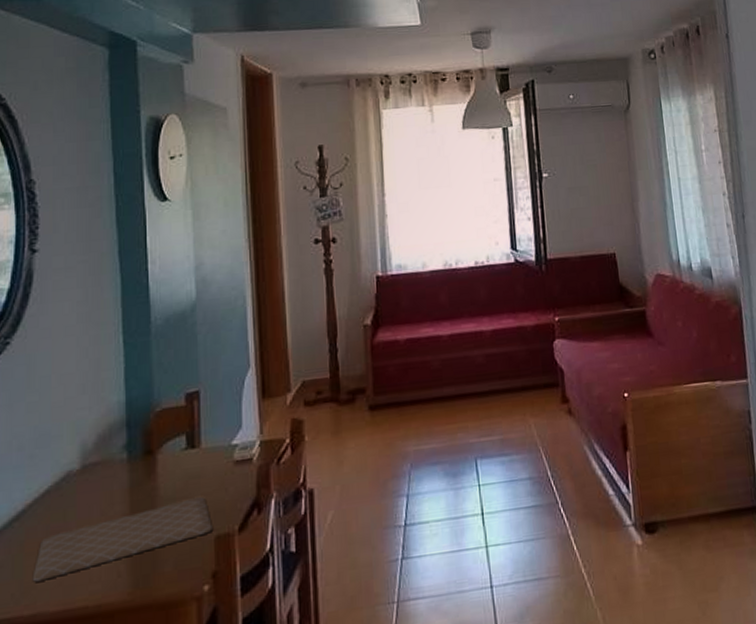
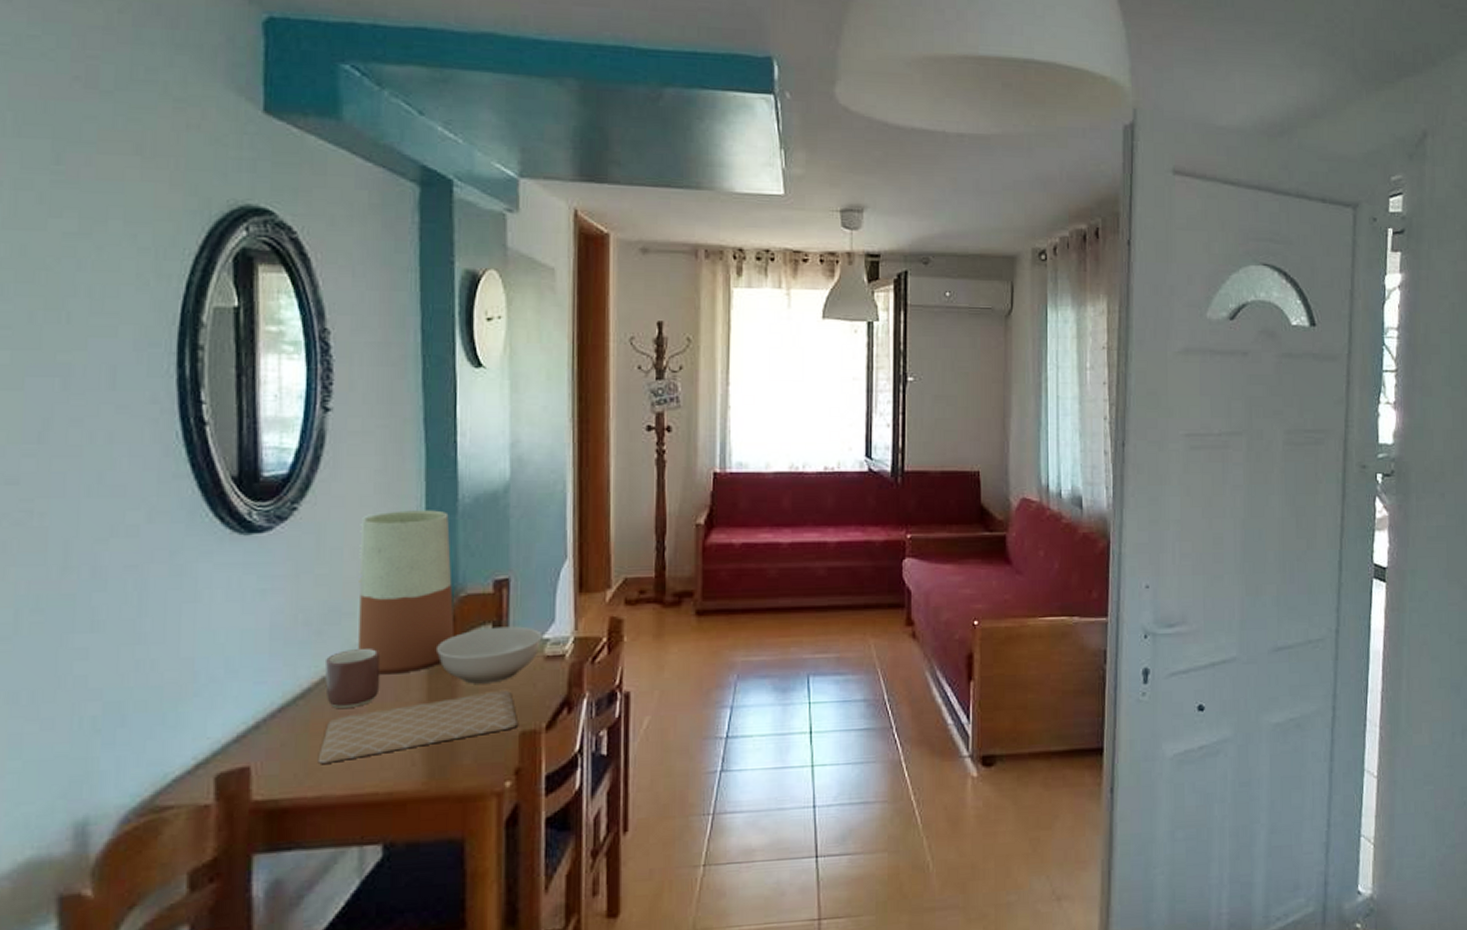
mug: none [38,467,87,528] -> present [325,647,381,709]
vase: none [67,333,152,492] -> present [358,510,455,675]
bowl: none [137,434,231,494] -> present [437,626,542,684]

